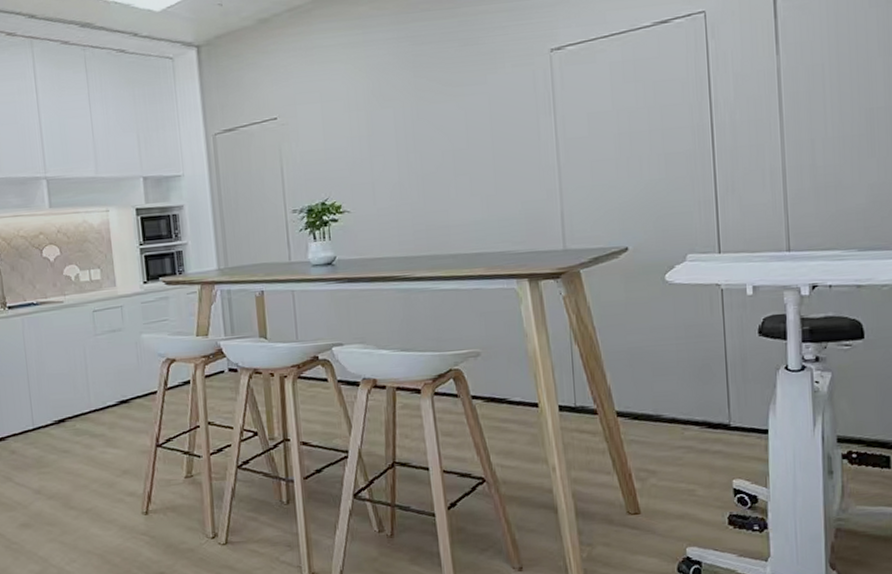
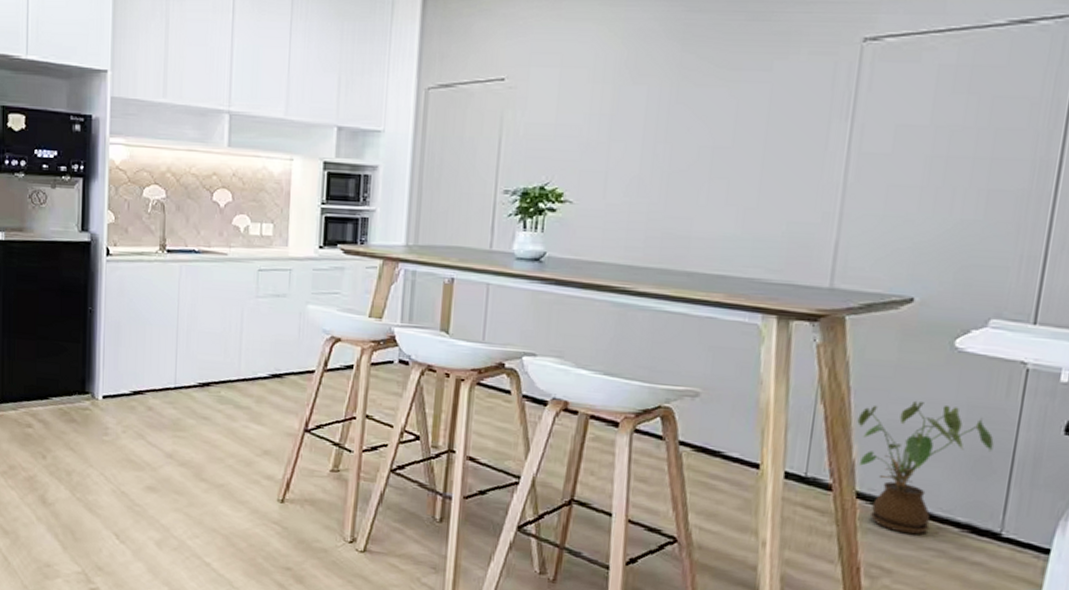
house plant: none [605,328,710,439] -> present [857,400,994,535]

